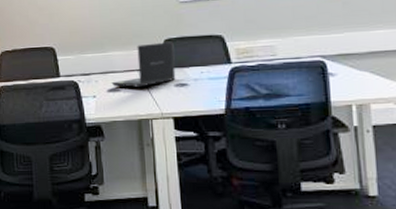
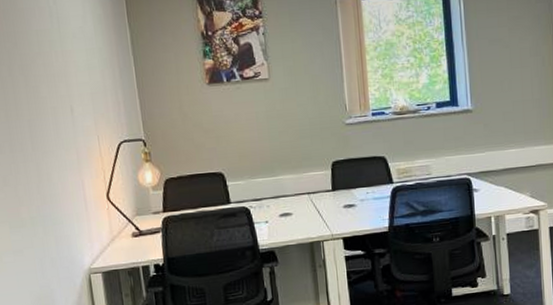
laptop: present [111,42,176,88] -> none [283,164,344,211]

